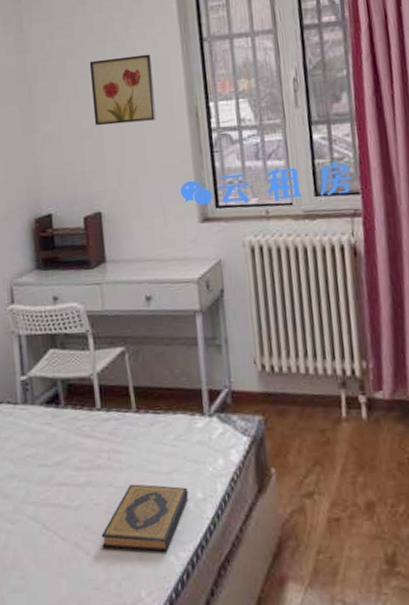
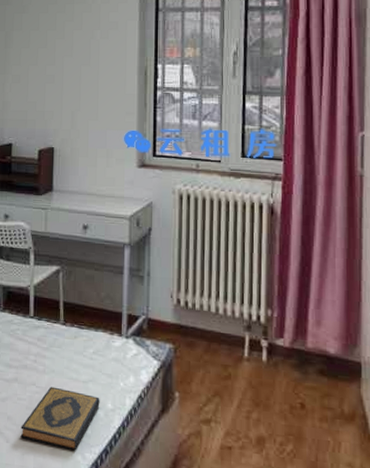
wall art: present [89,54,156,126] -> none [57,17,112,74]

